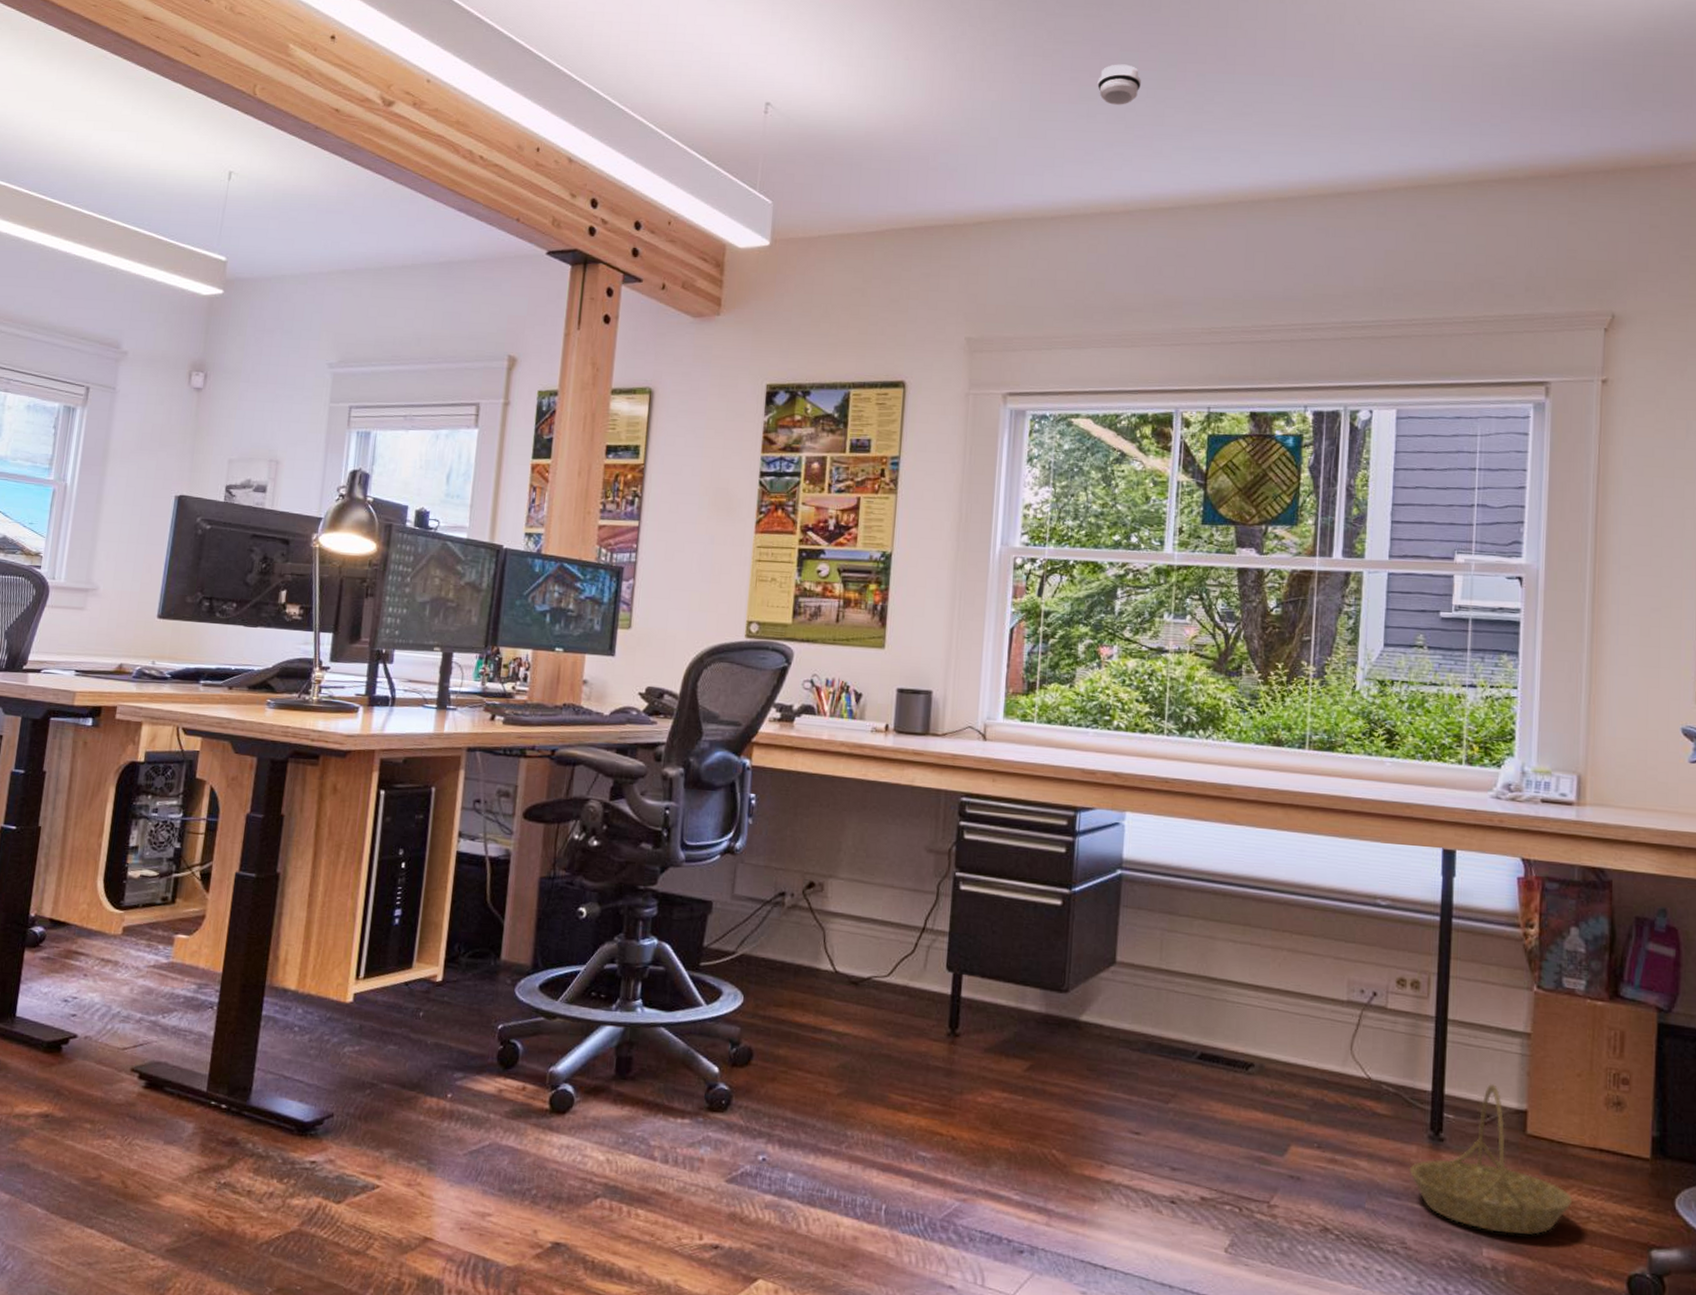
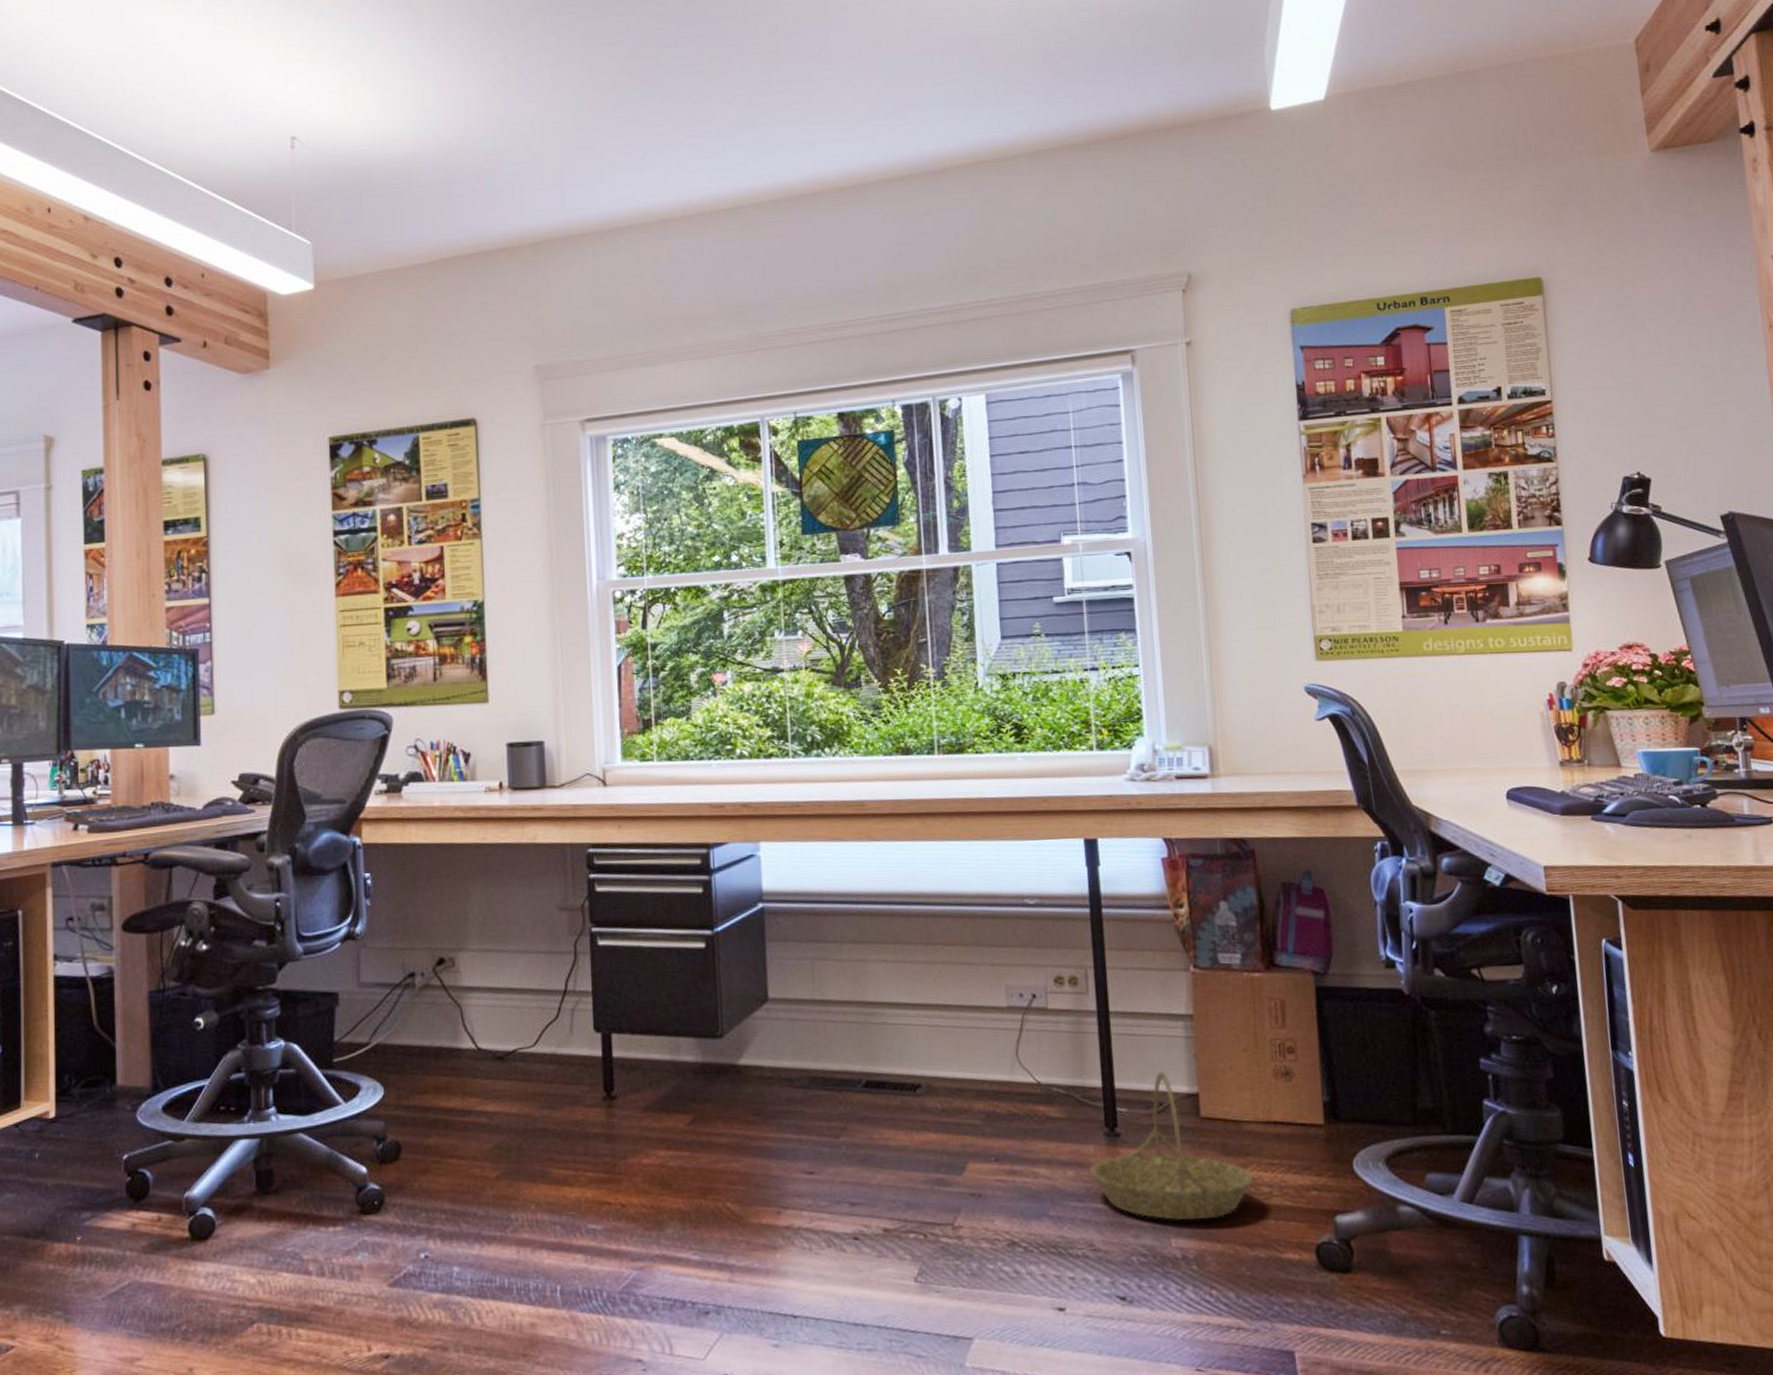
smoke detector: present [1097,64,1141,105] -> none [639,62,685,106]

